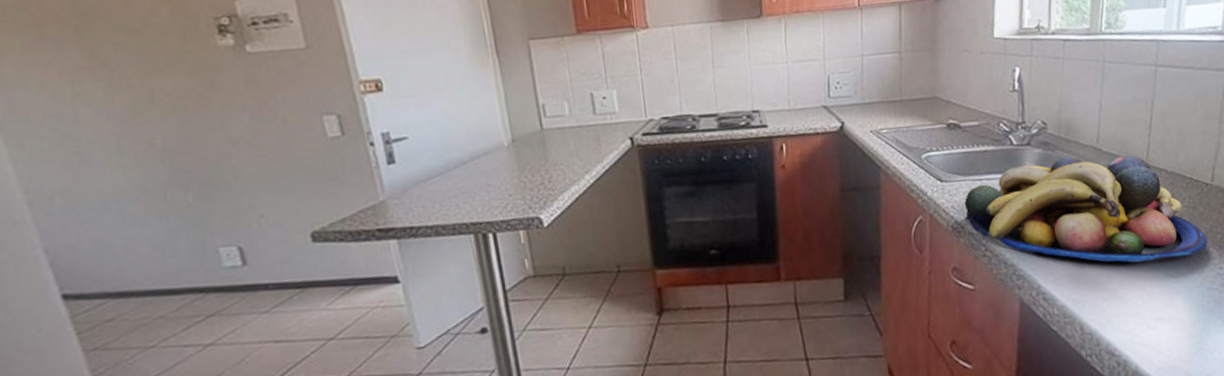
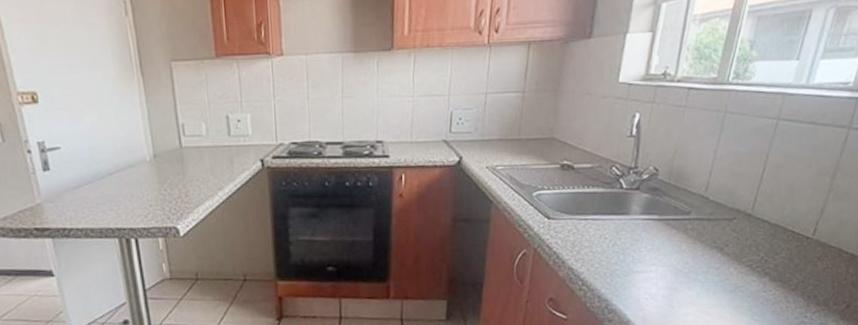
fruit bowl: present [964,155,1208,263] -> none [567,202,798,306]

